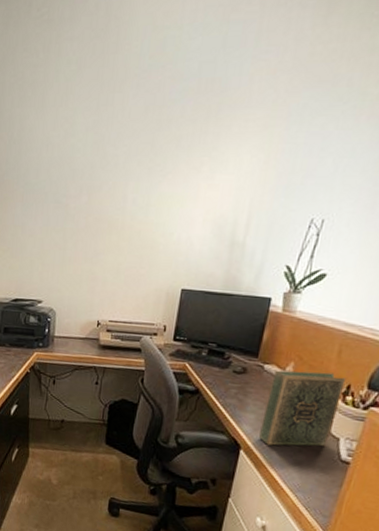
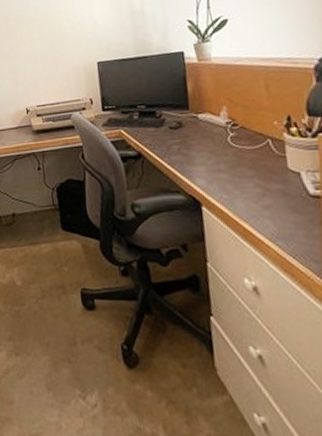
book: present [259,370,347,447] -> none [210,108,289,195]

